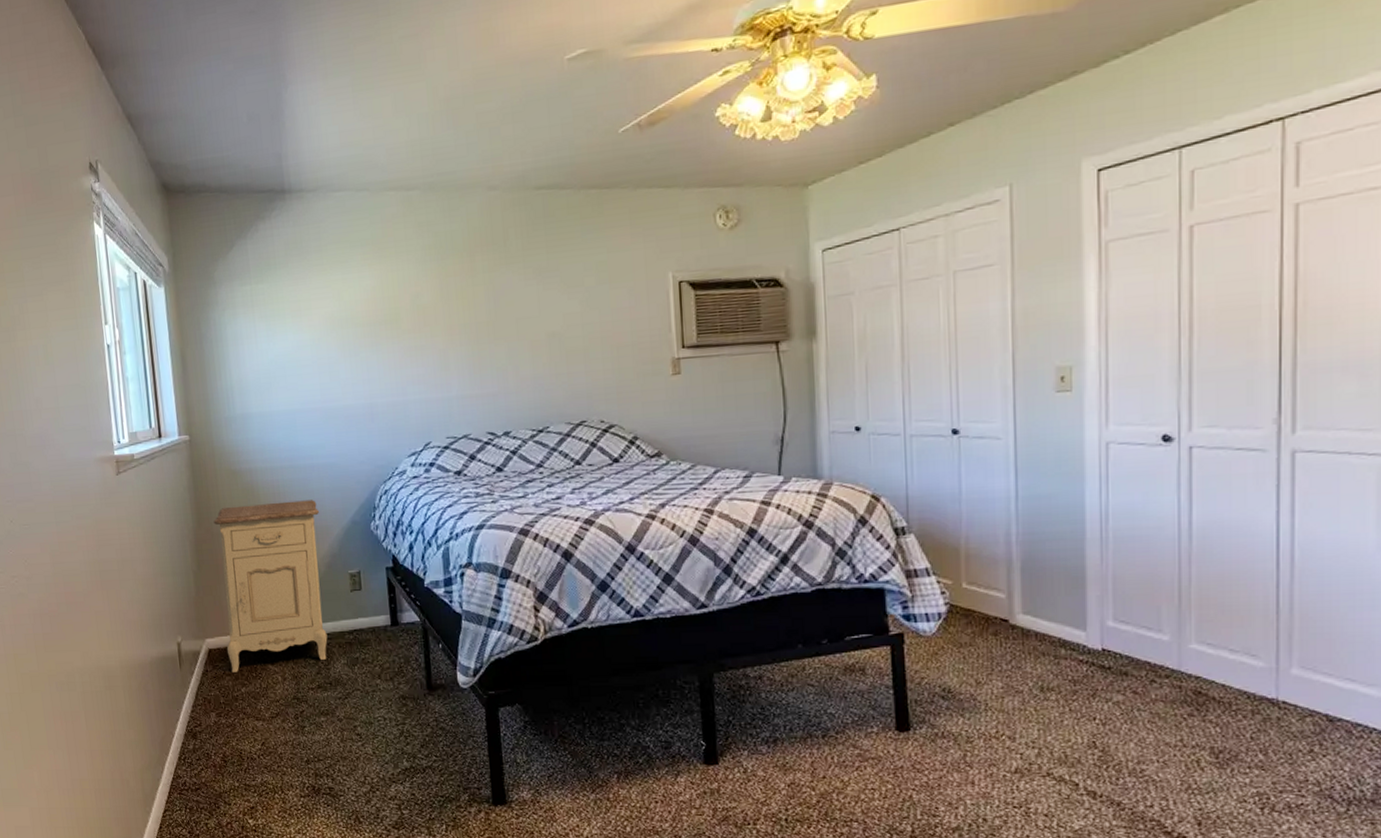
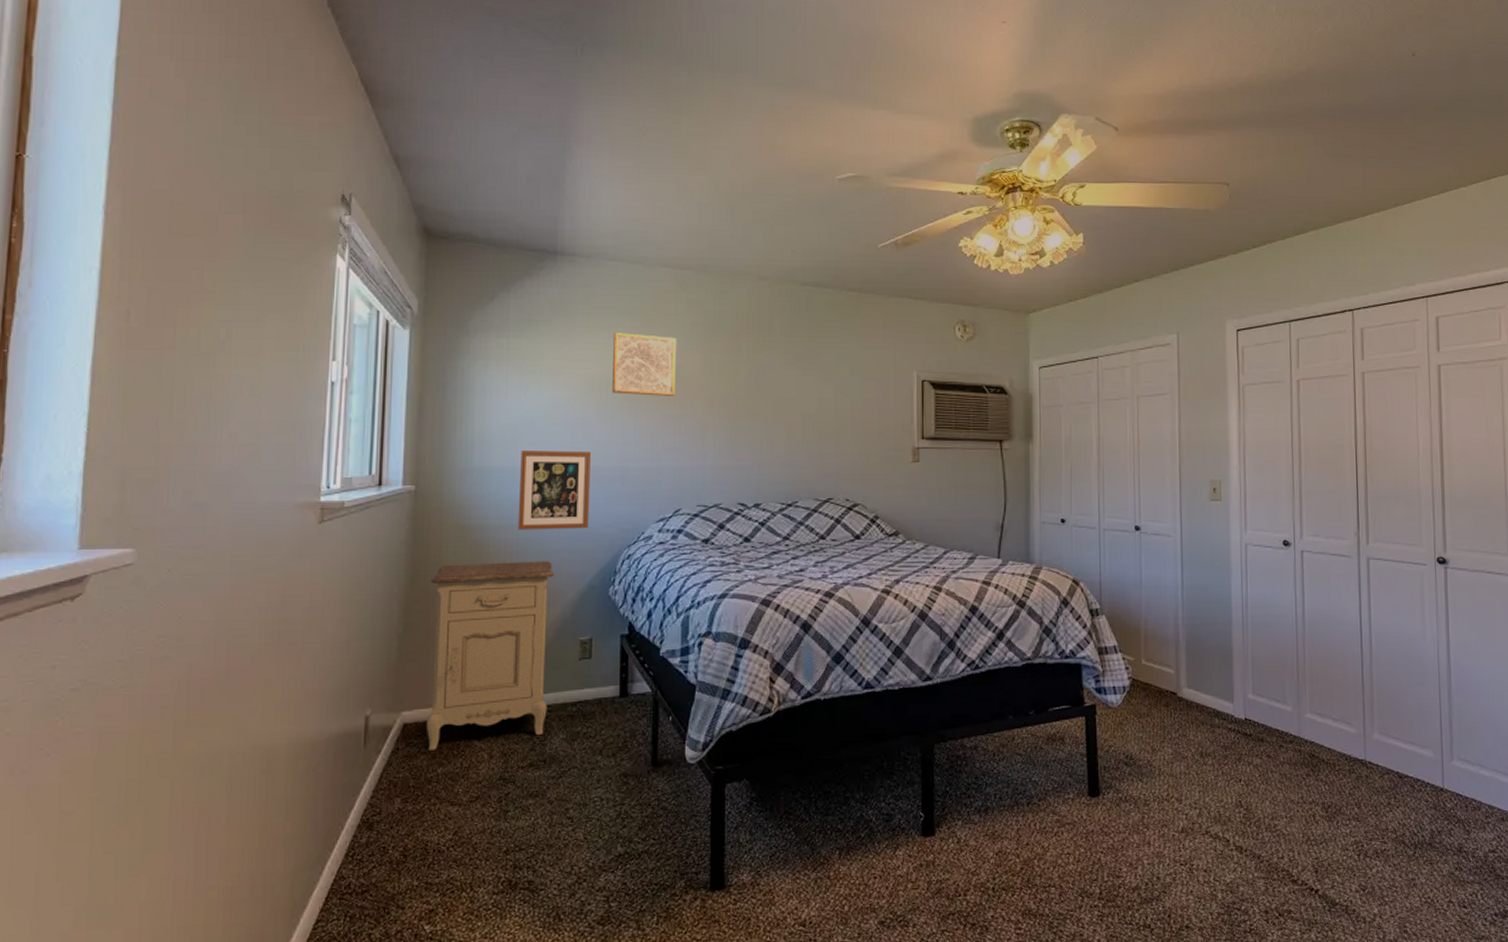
picture frame: none [275,391,346,472] -> present [518,450,592,530]
wall art: none [347,264,414,330] -> present [611,332,677,396]

